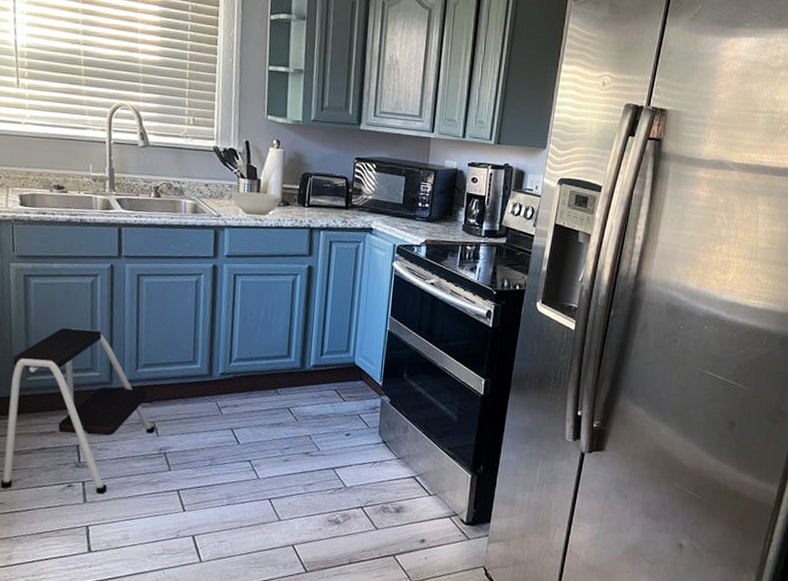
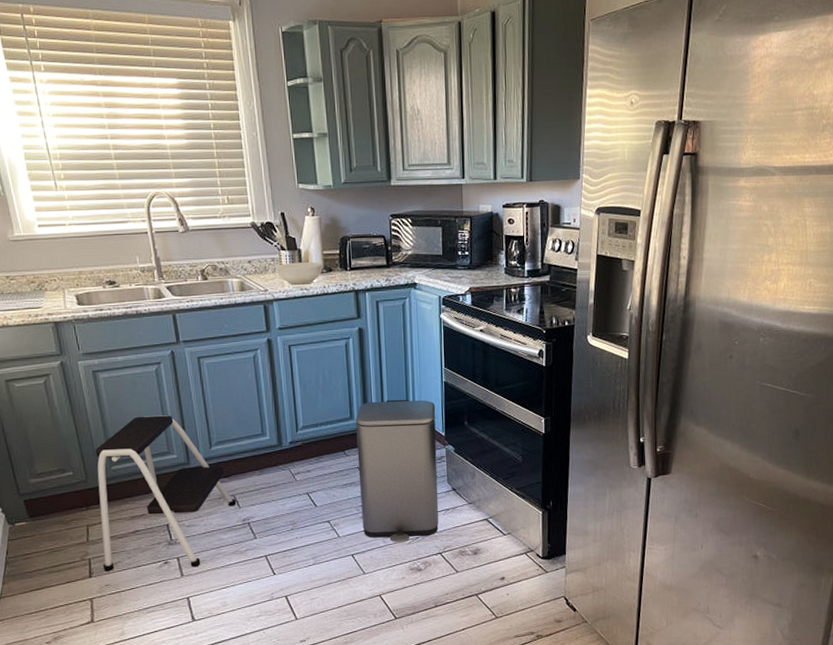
pedal bin: none [284,341,377,492] -> present [355,399,439,543]

